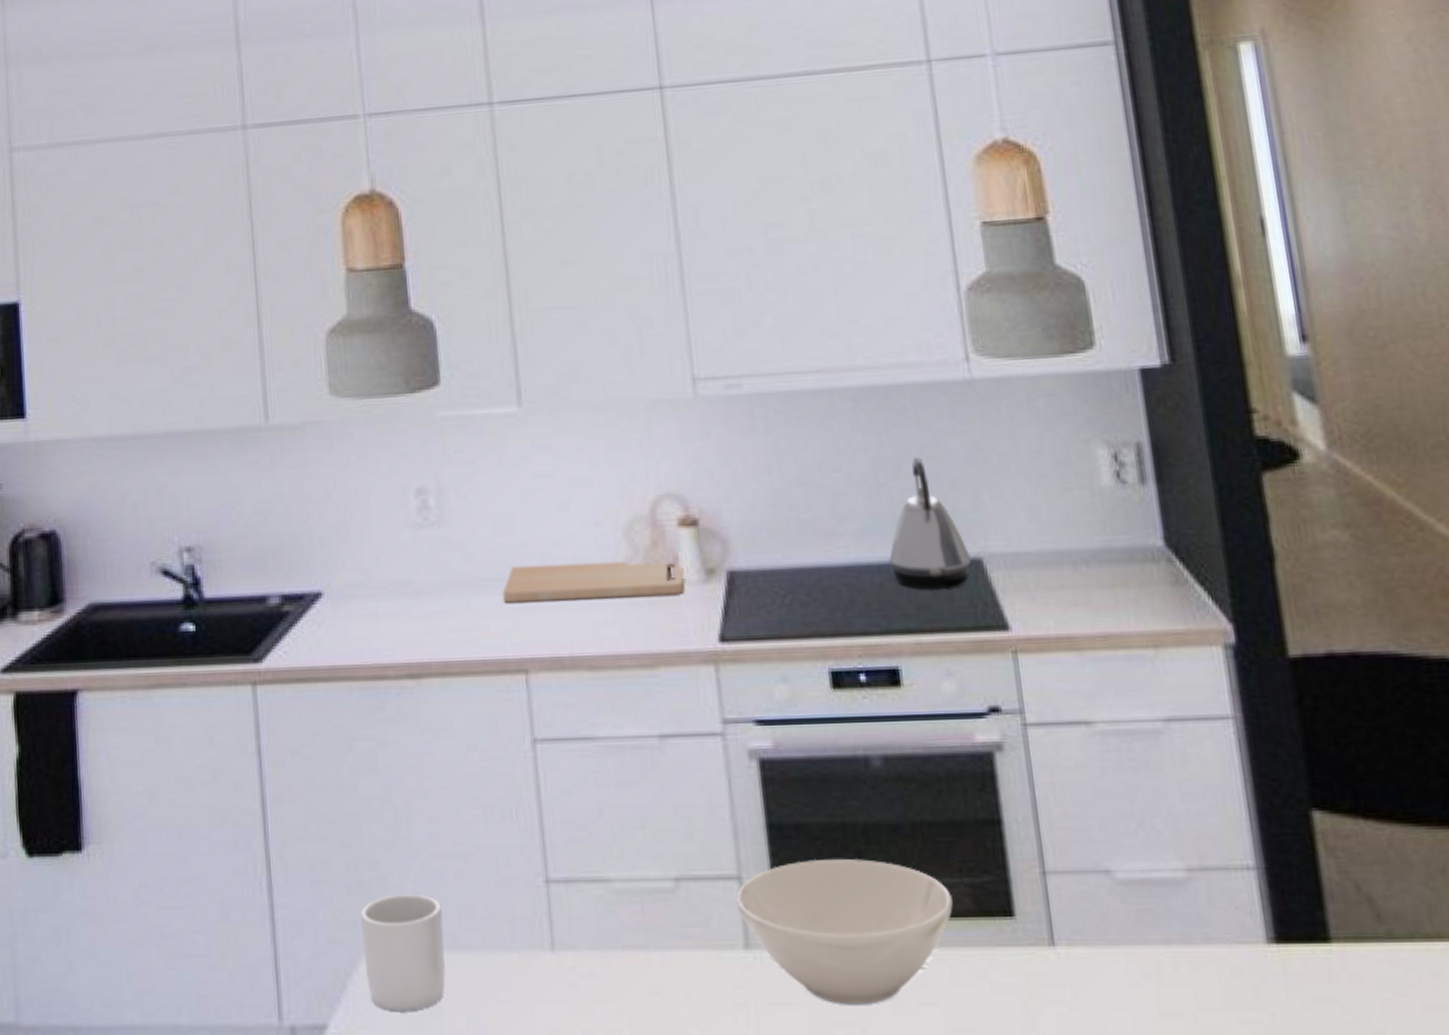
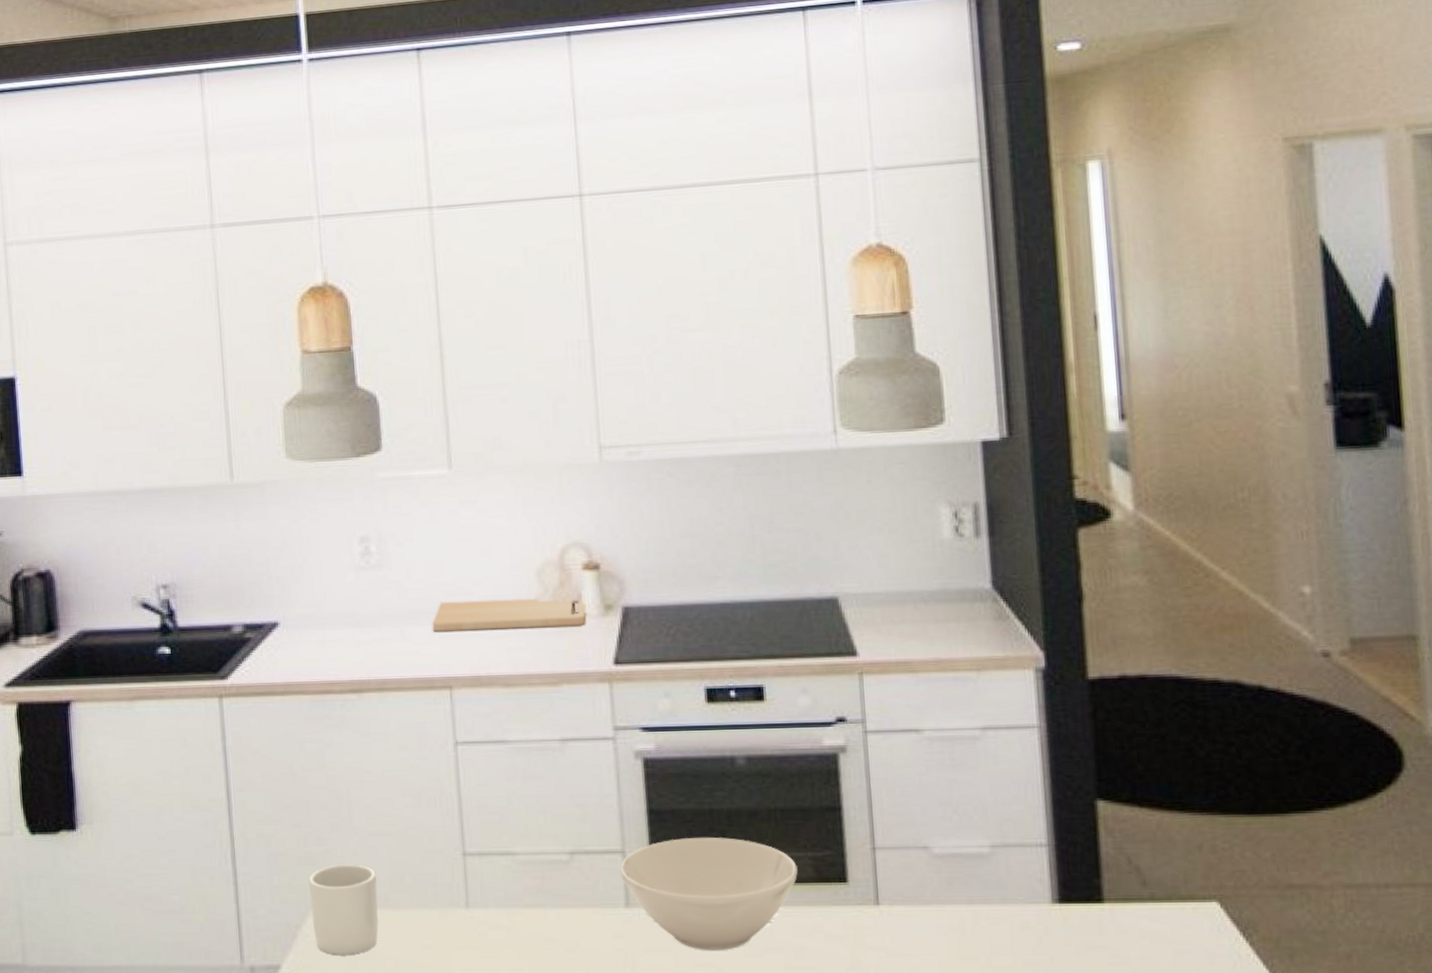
kettle: present [889,457,971,590] -> none [759,513,828,623]

